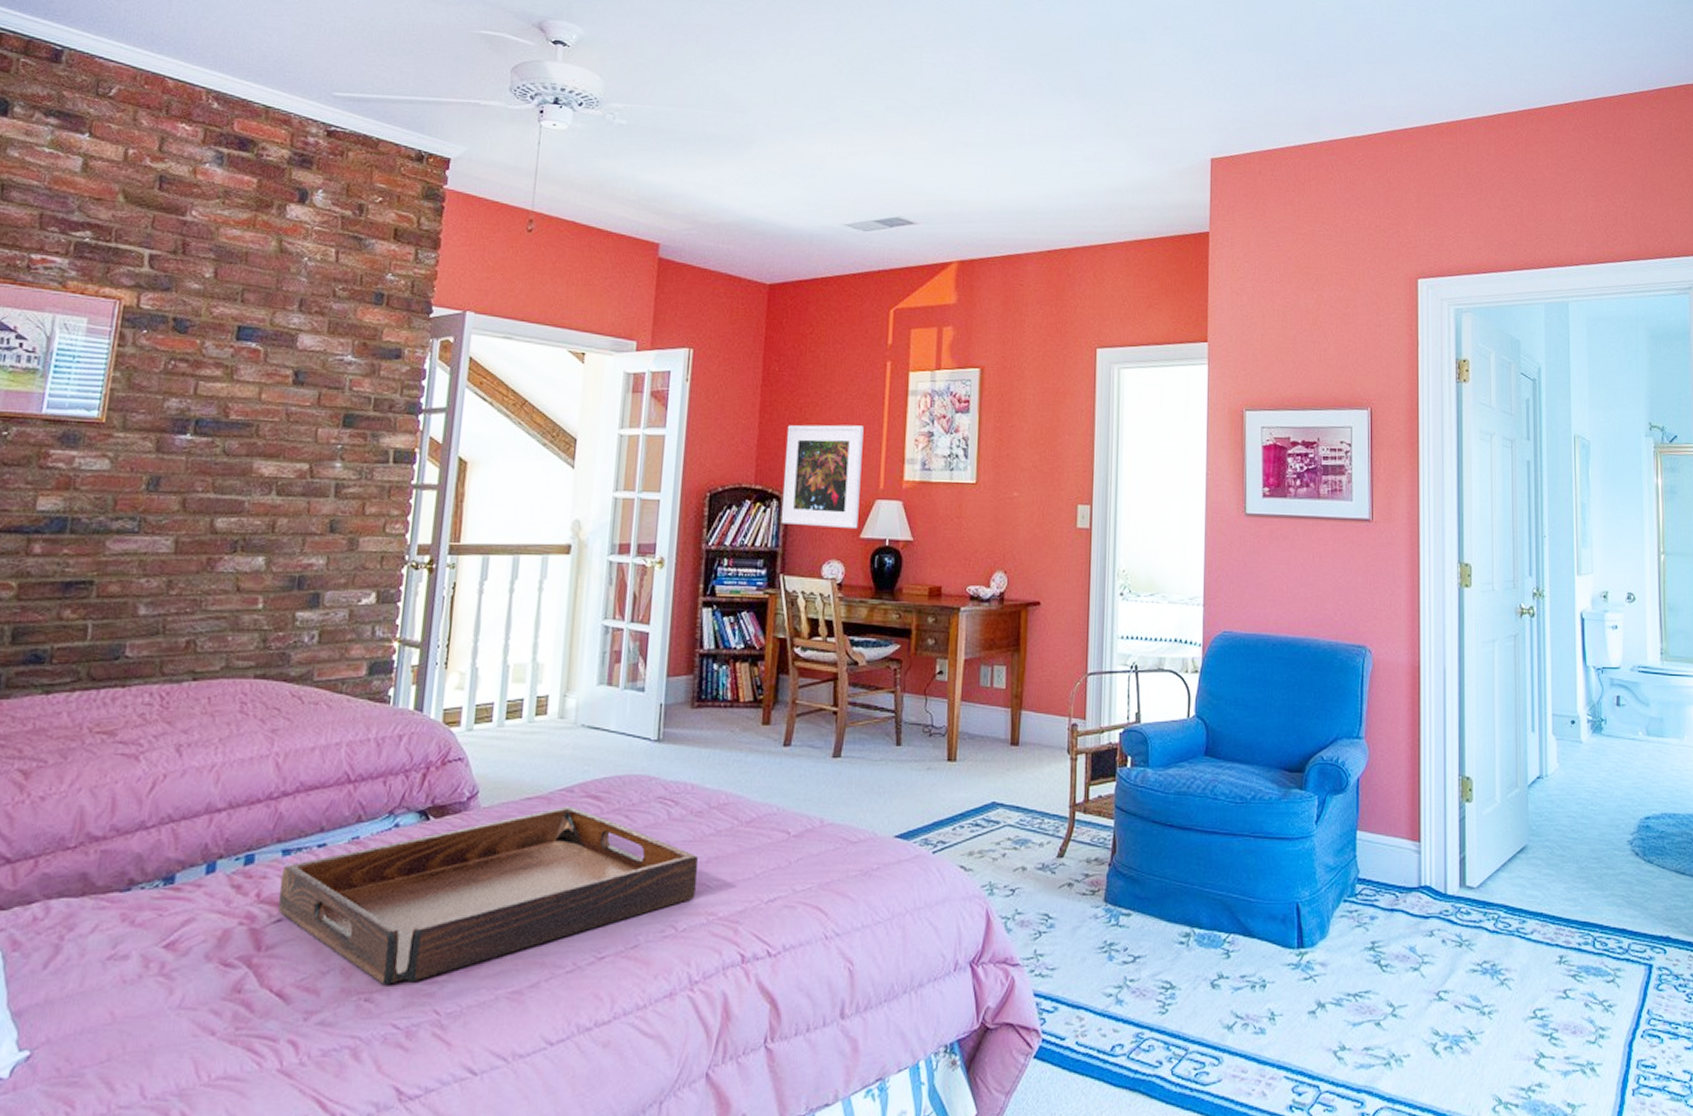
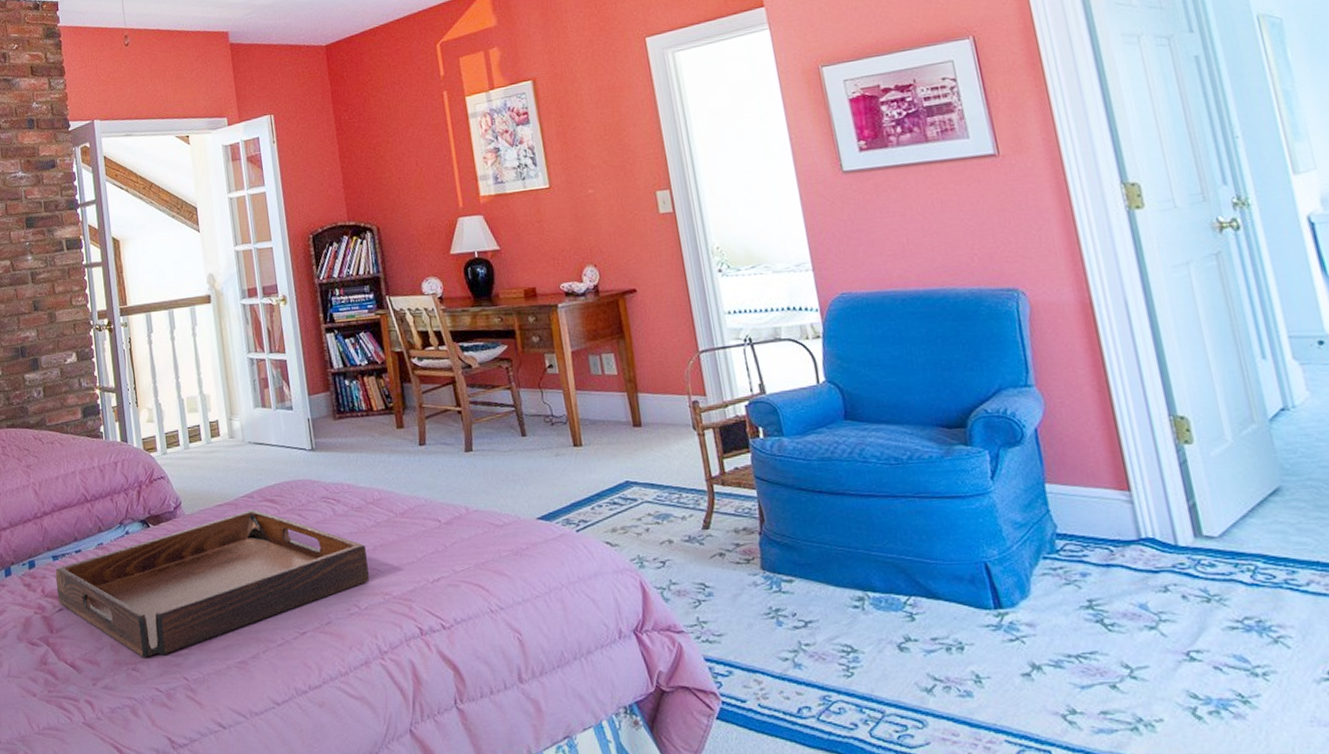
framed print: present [780,424,864,528] -> none [366,153,447,252]

